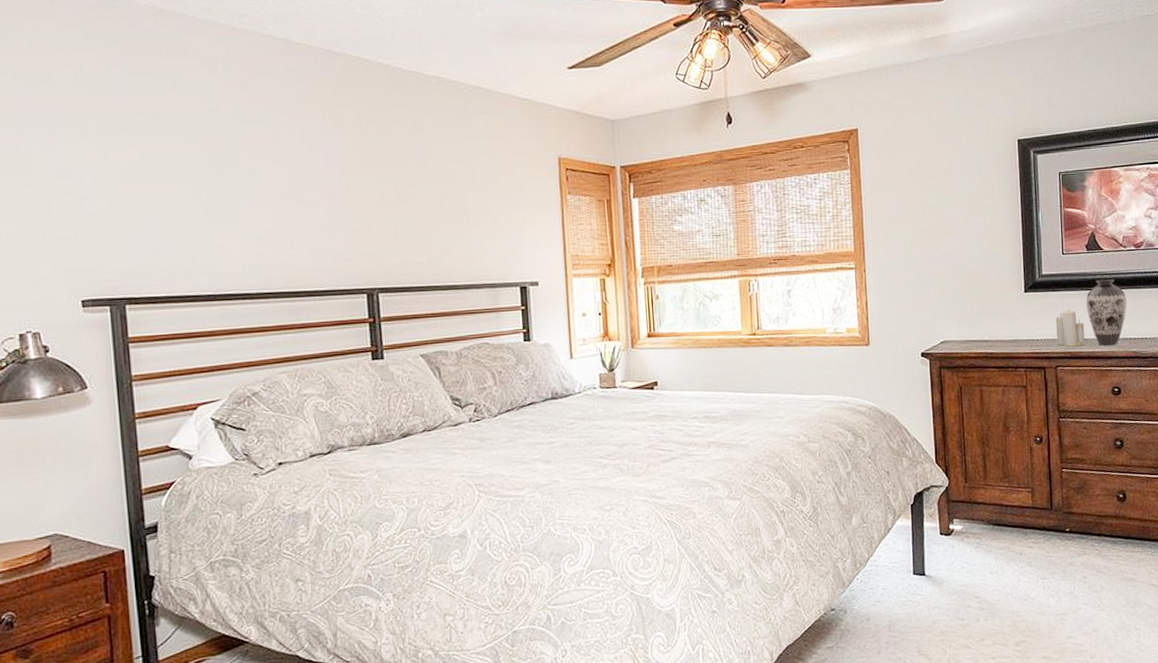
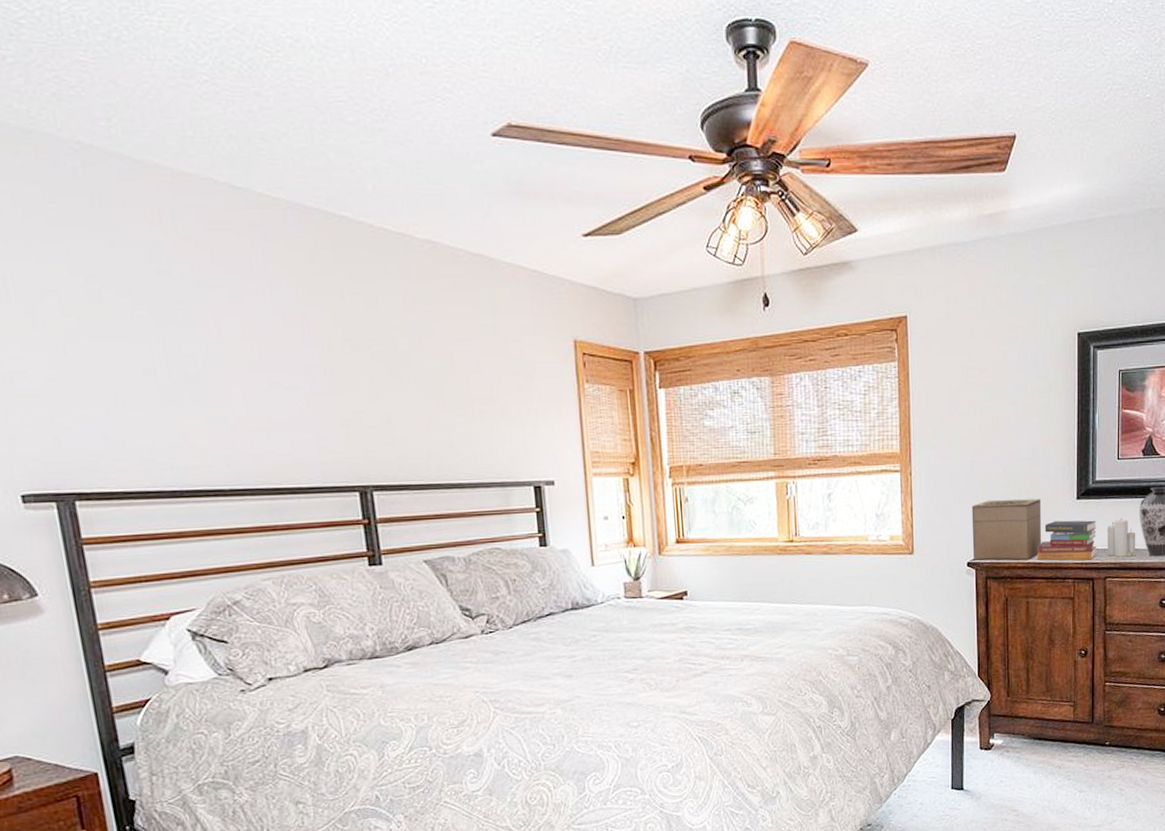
decorative box: none [923,292,993,351] -> present [971,498,1042,561]
books: none [989,312,1047,351] -> present [1037,520,1097,561]

